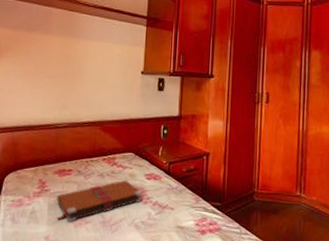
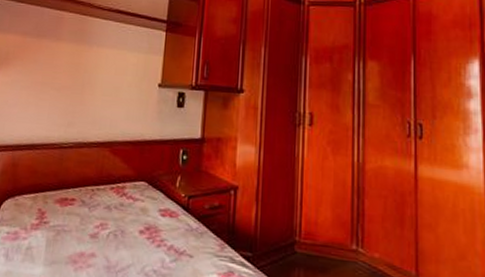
book: present [57,180,143,222] -> none [55,215,156,264]

